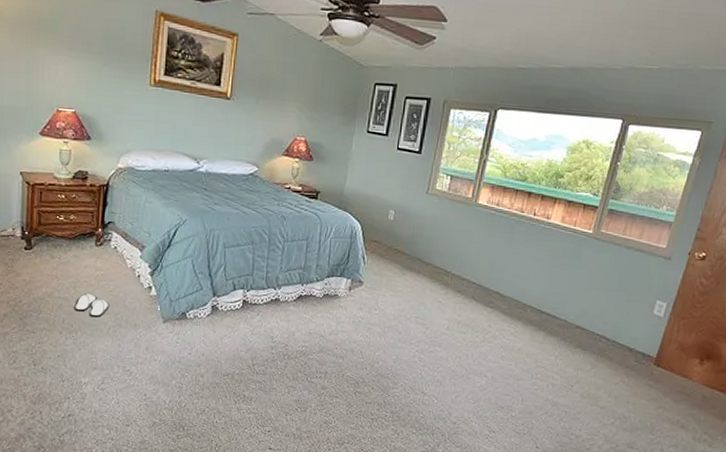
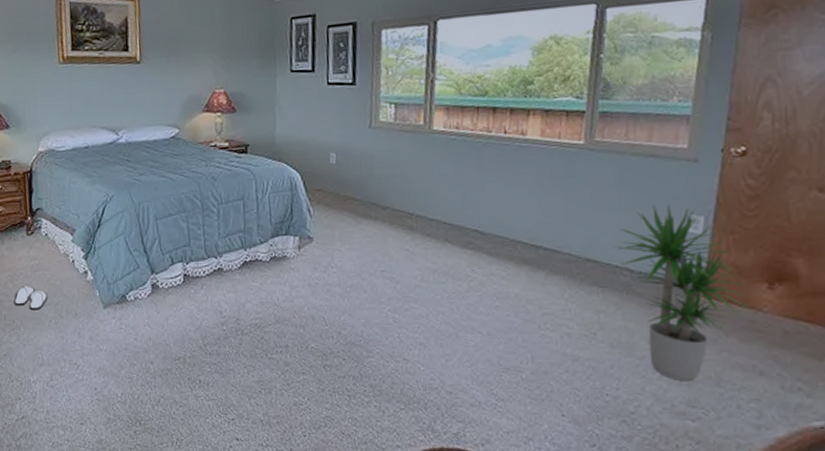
potted plant: none [598,289,685,429] -> present [613,204,749,382]

